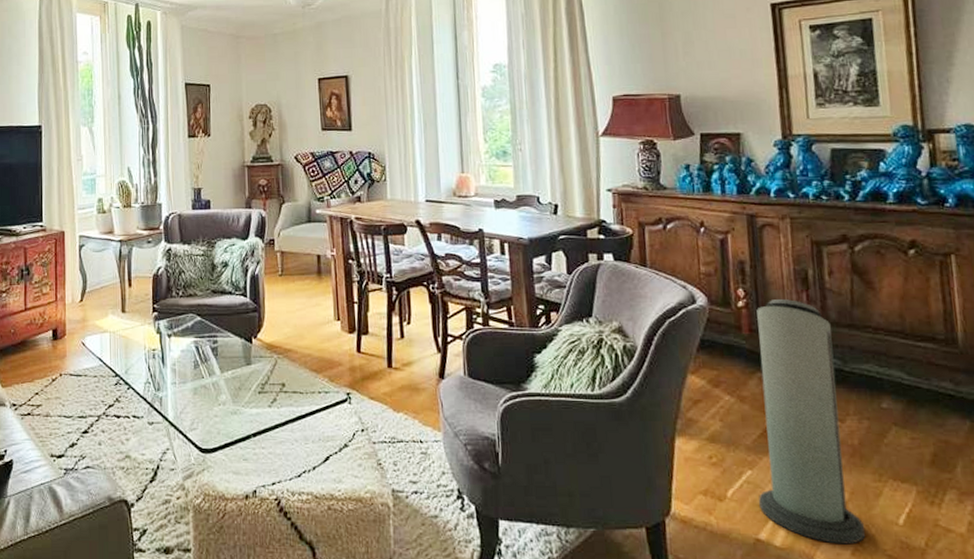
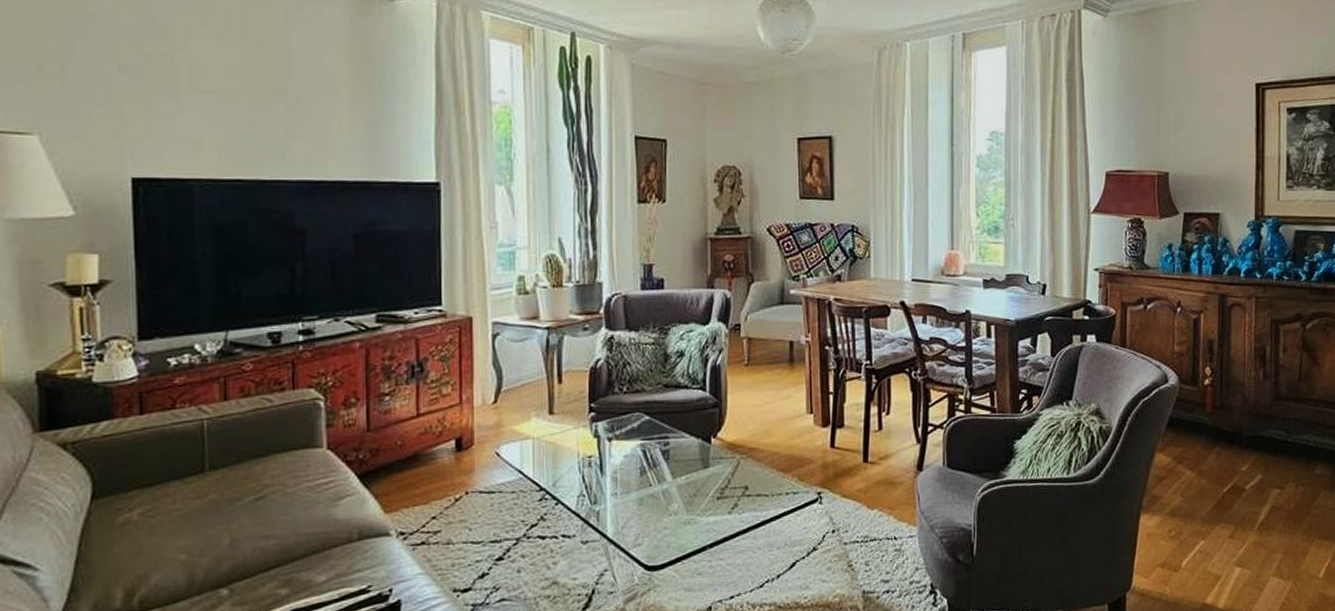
air purifier: present [756,299,866,545] -> none [1207,376,1293,601]

